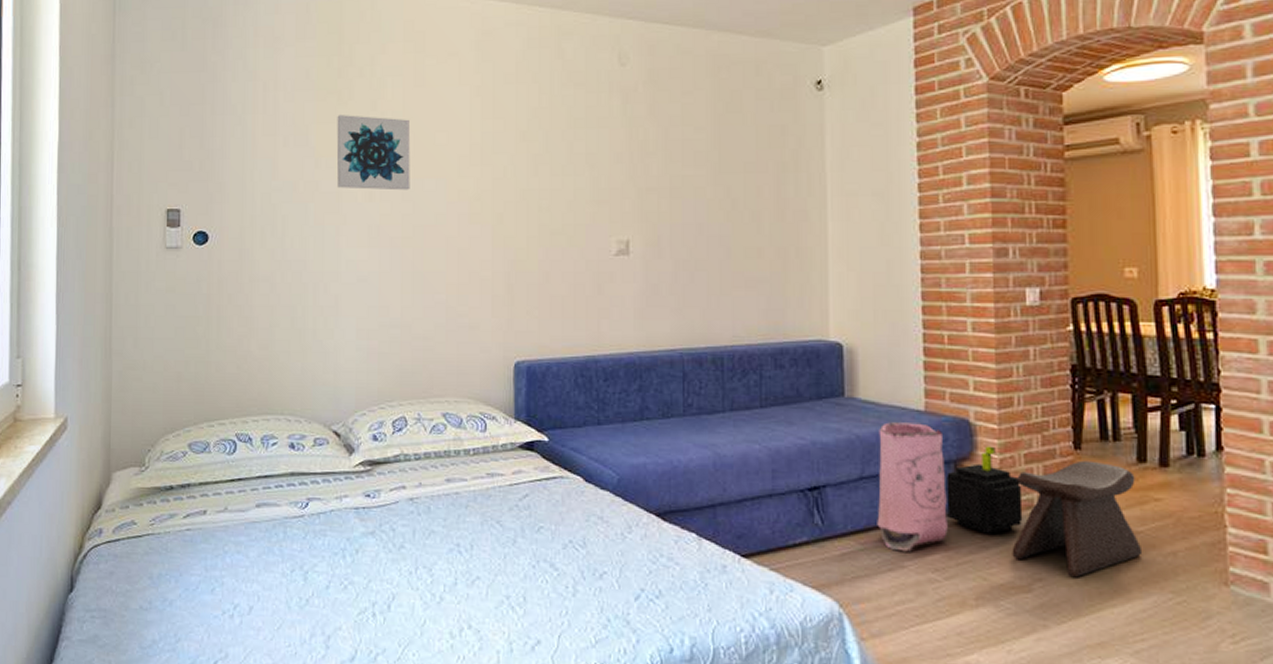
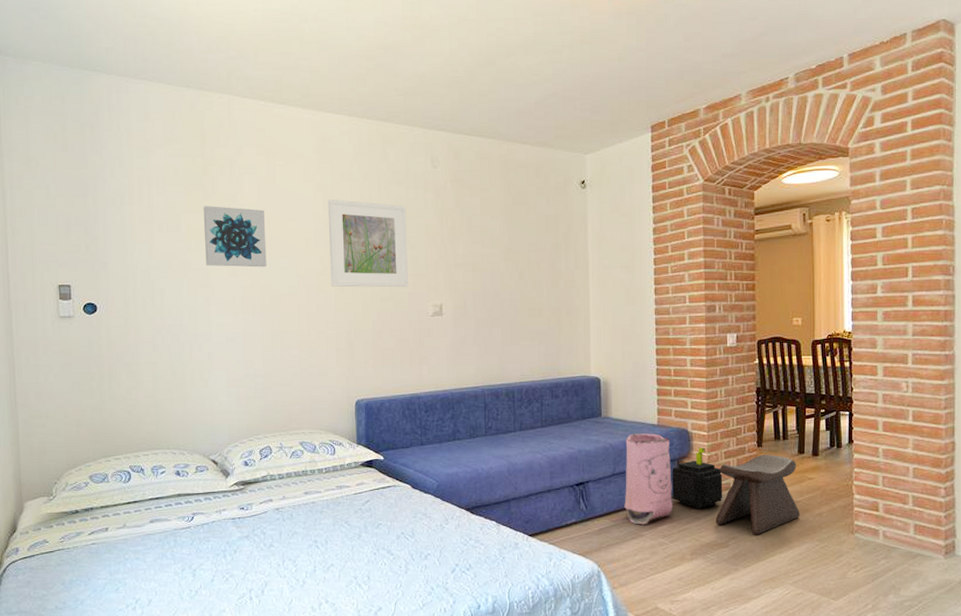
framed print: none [487,105,587,218] -> present [327,198,409,288]

